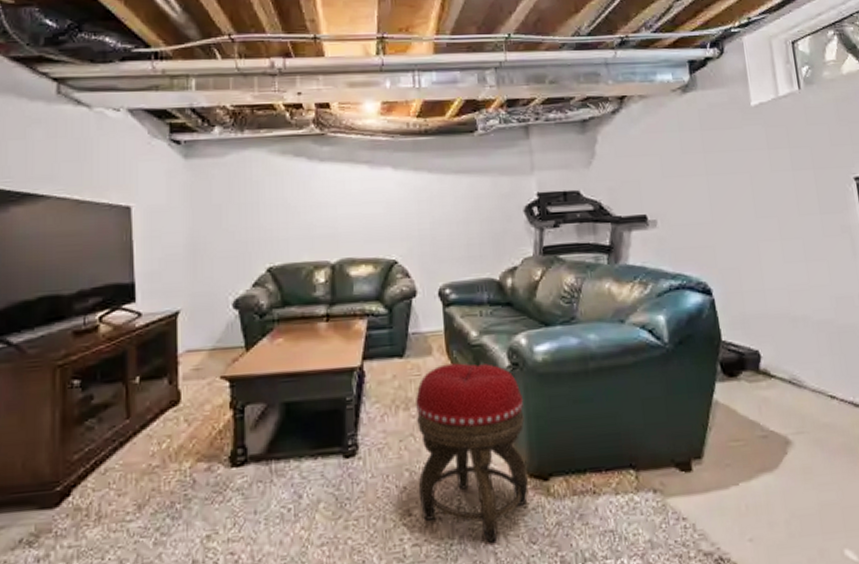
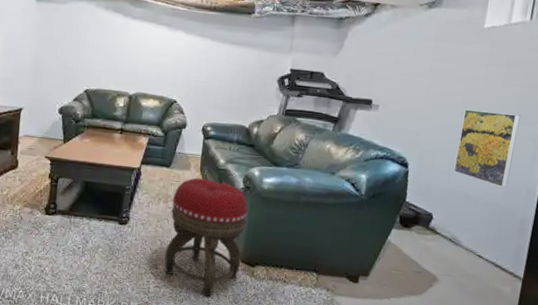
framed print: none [758,203,836,299] -> present [453,109,521,188]

